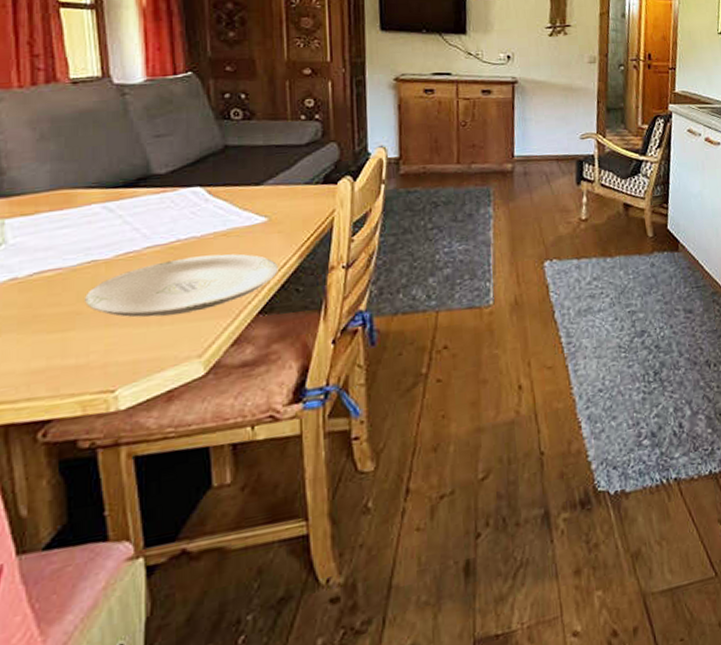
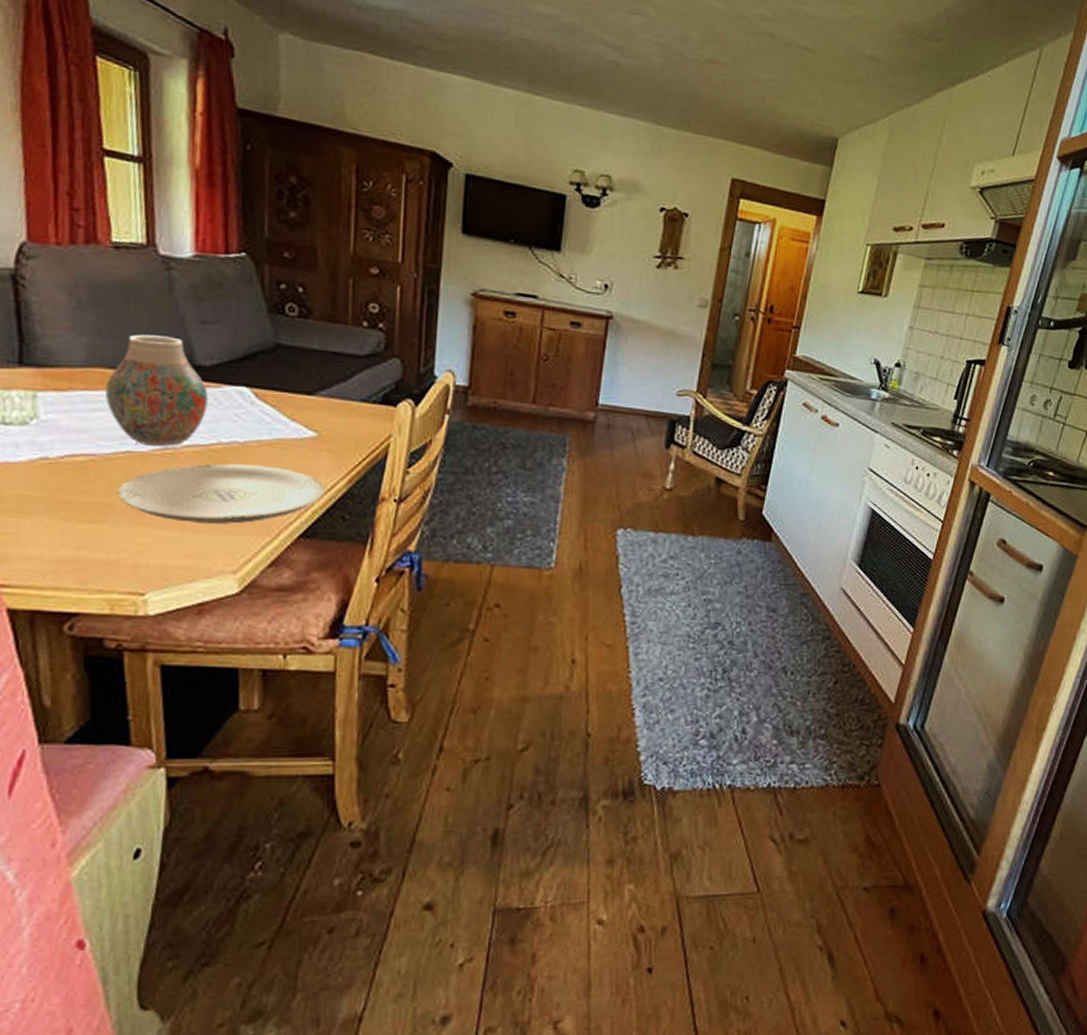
vase: none [69,153,165,253] -> present [104,334,208,446]

